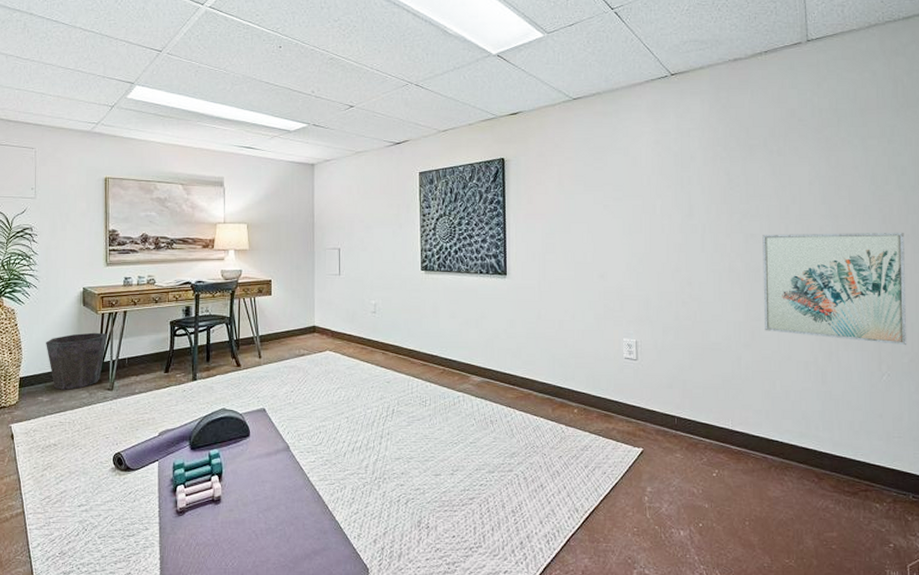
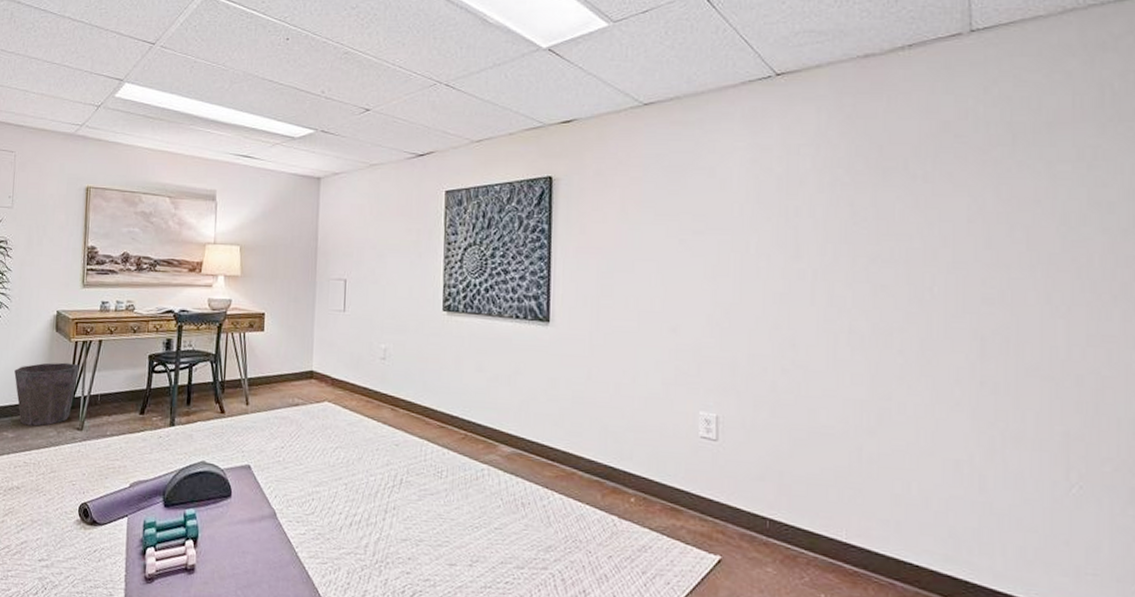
wall art: present [762,232,907,346] -> none [896,286,1111,449]

